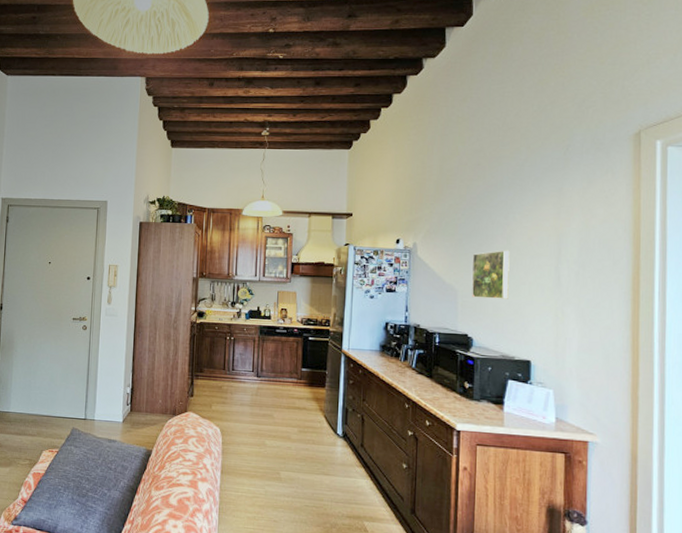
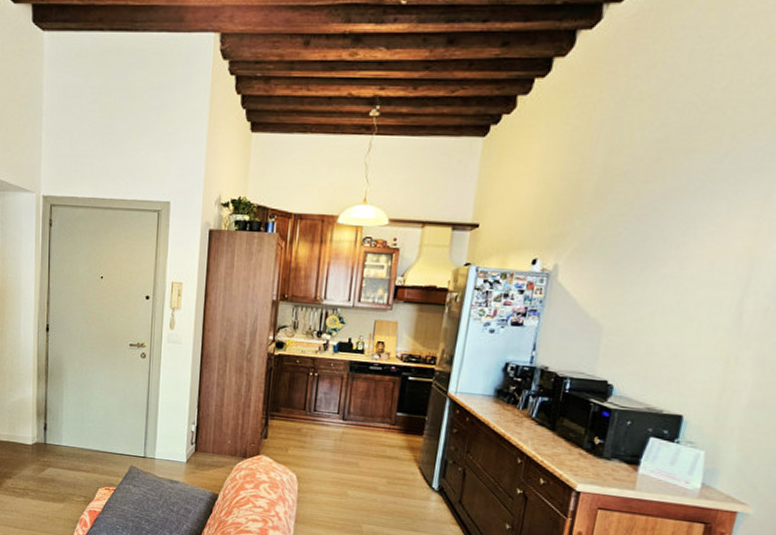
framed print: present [471,250,510,299] -> none [620,276,681,340]

